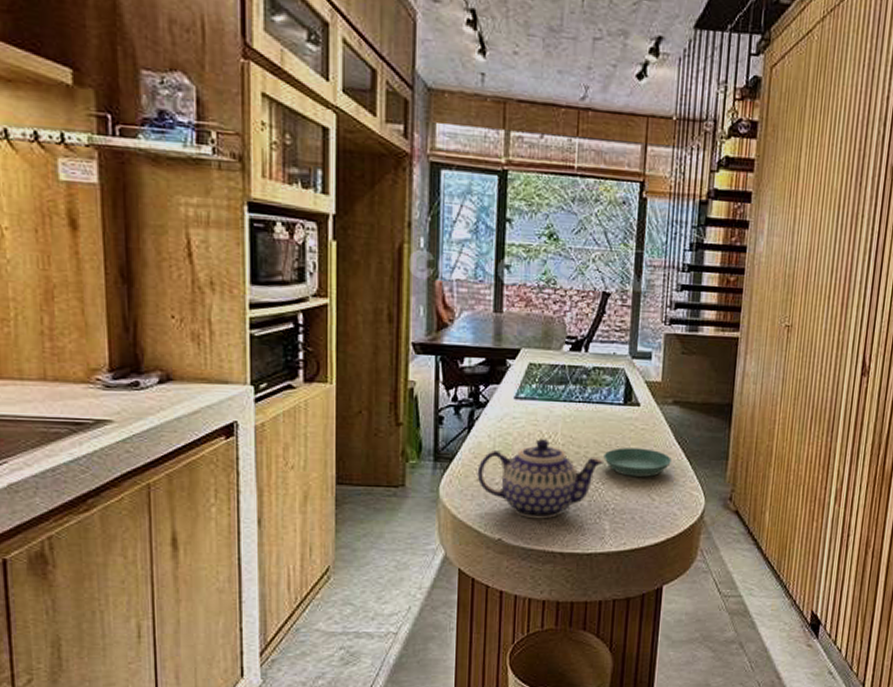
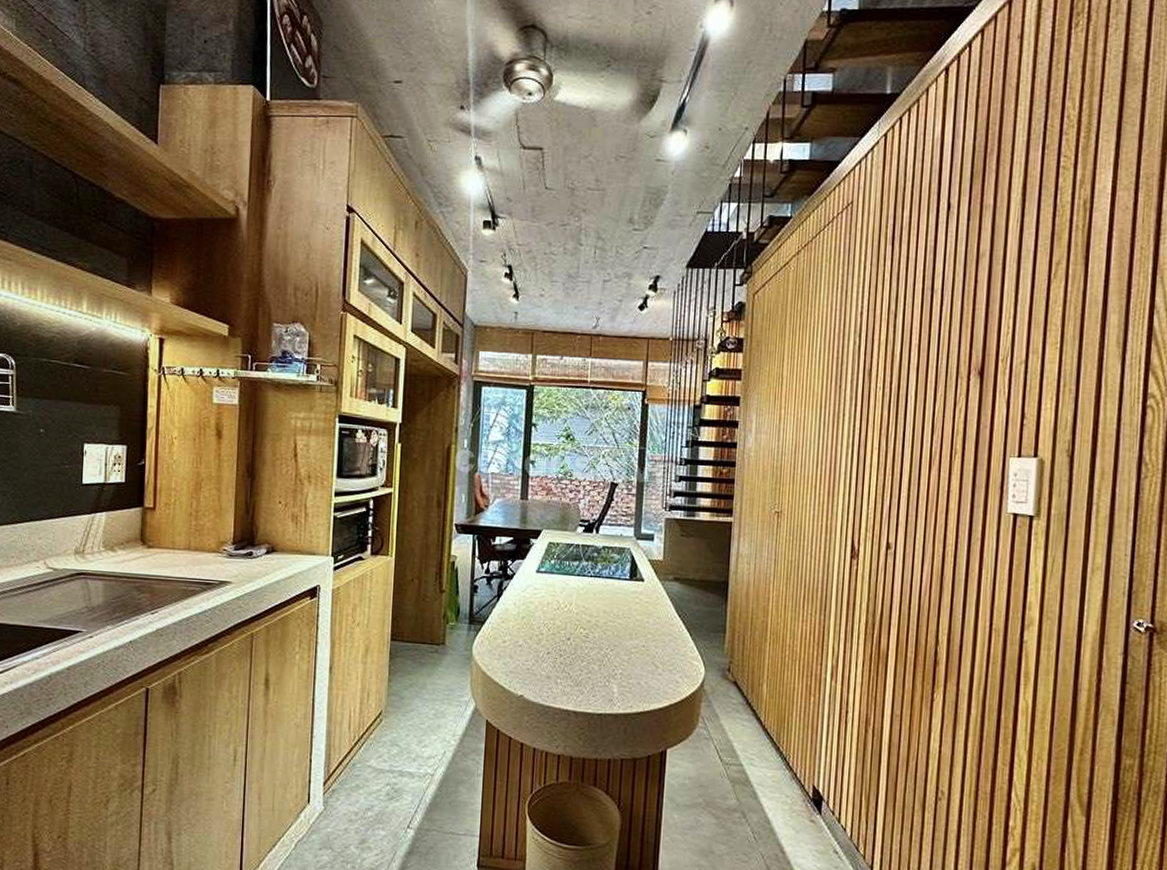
teapot: present [477,439,605,519] -> none [504,608,613,680]
saucer: present [603,448,671,477] -> none [612,618,673,646]

